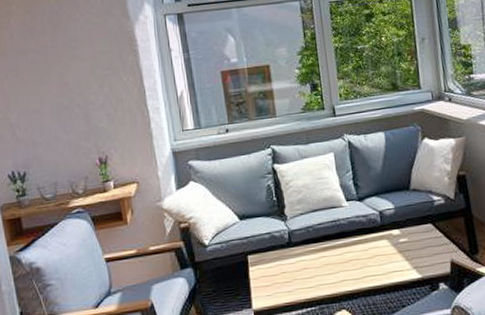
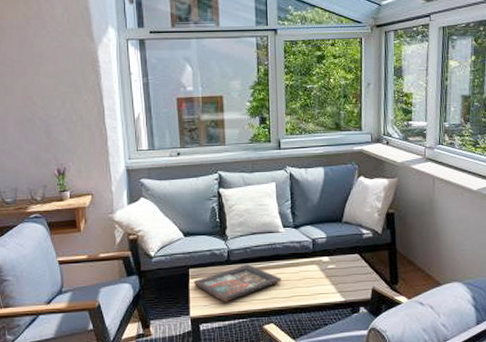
decorative tray: none [253,245,350,290] -> present [193,264,281,302]

